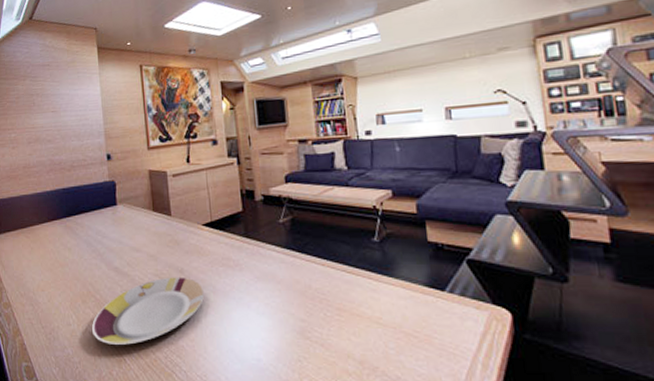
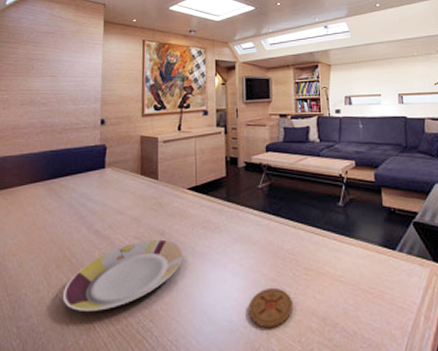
coaster: none [277,327,327,369] -> present [248,287,294,329]

